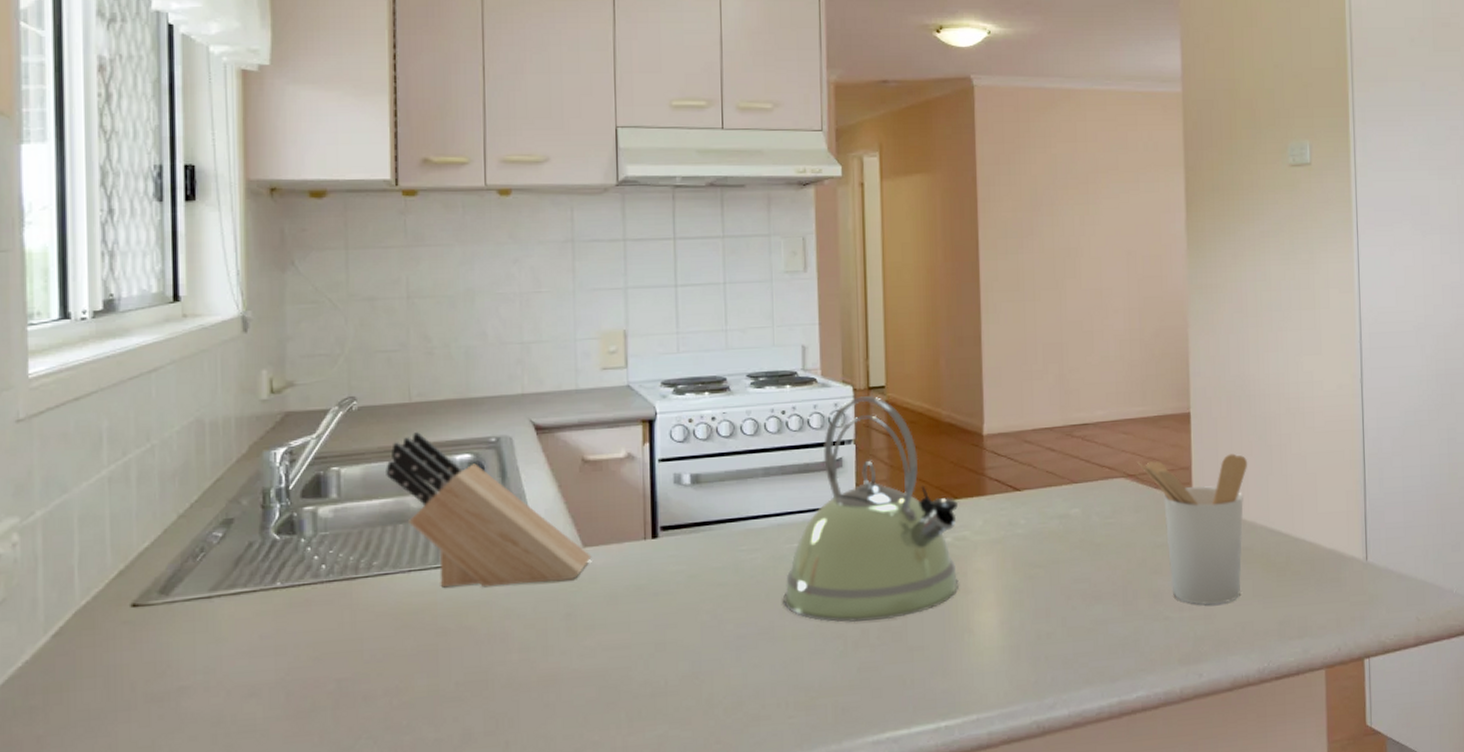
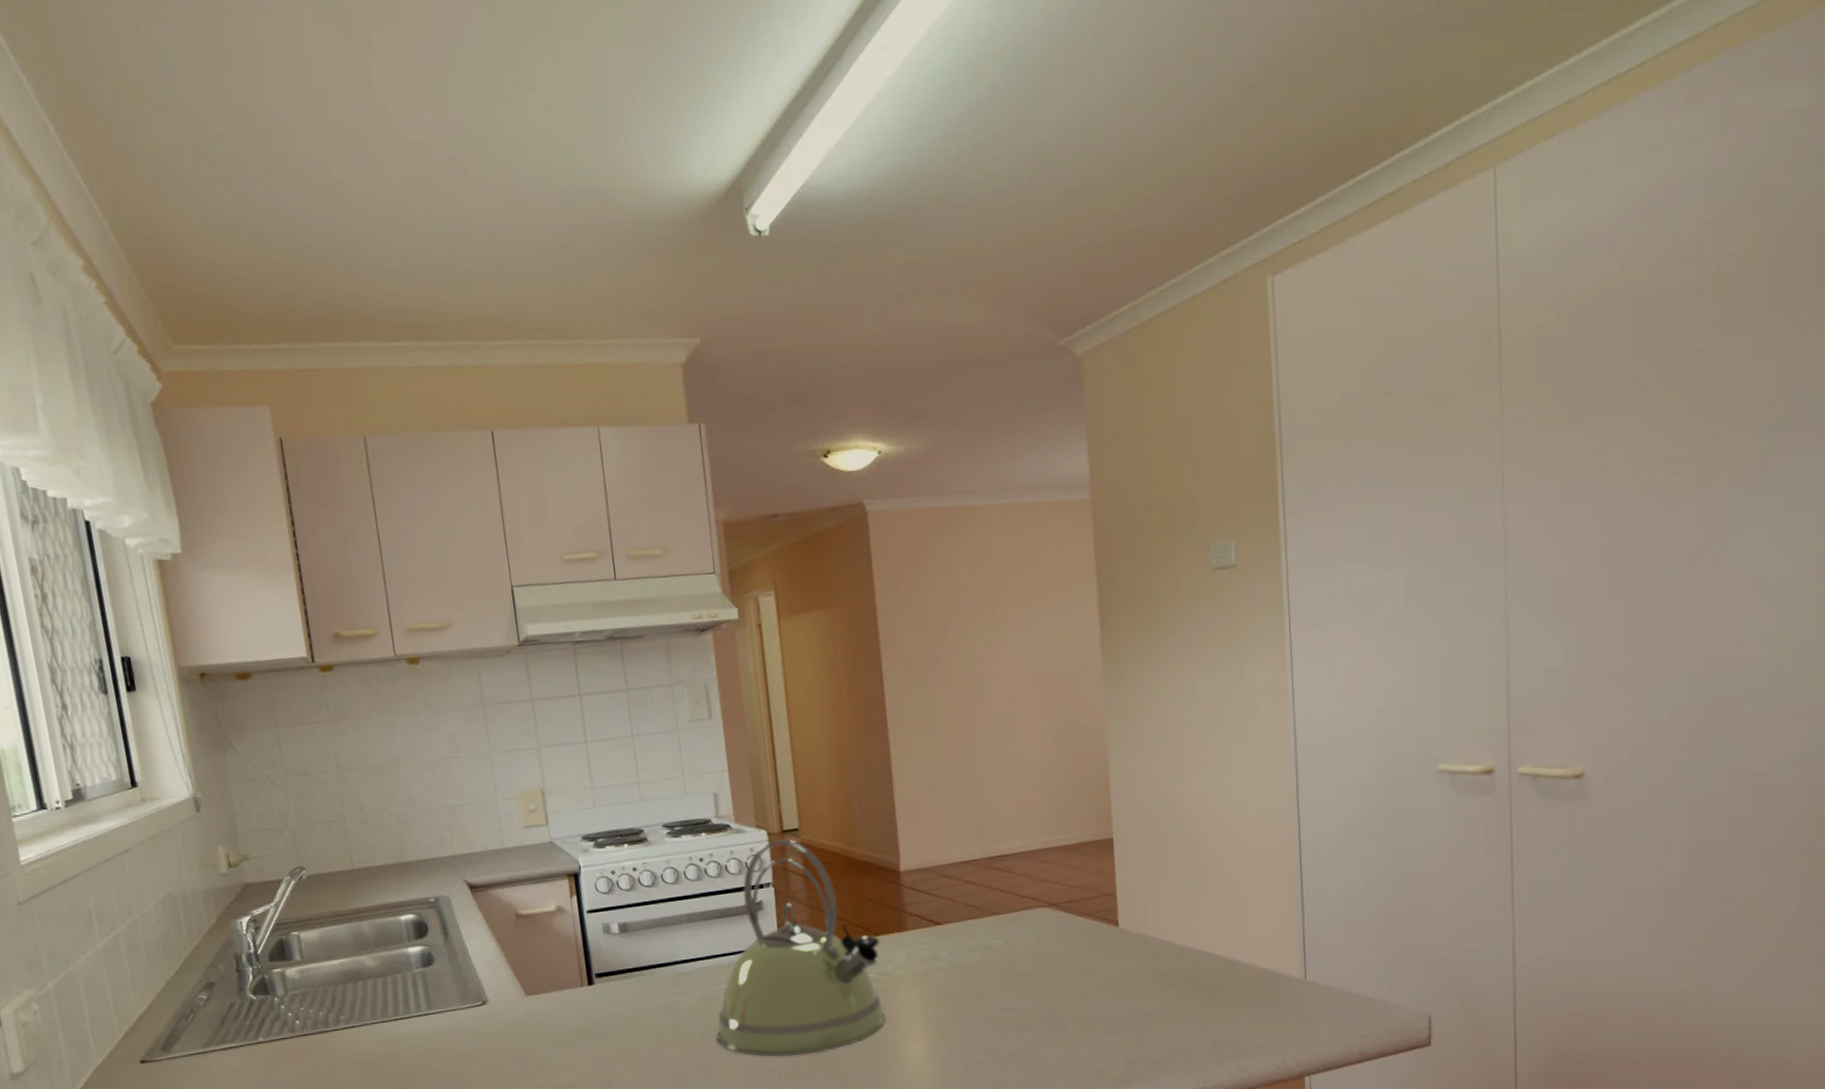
knife block: present [386,431,592,588] -> none [339,895,535,1037]
utensil holder: present [1137,453,1248,605] -> none [1059,877,1176,1029]

